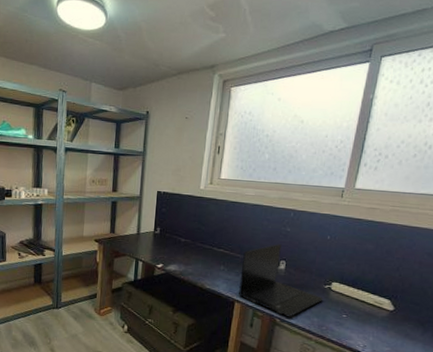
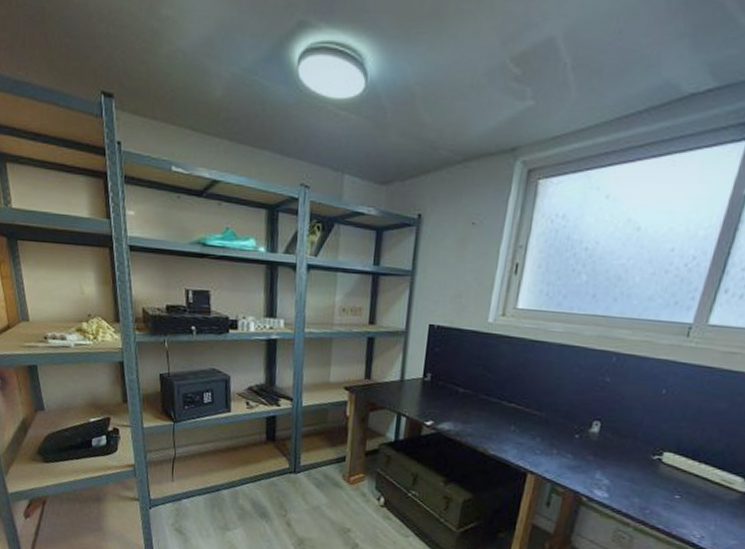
laptop: present [239,244,323,317] -> none [533,398,650,496]

